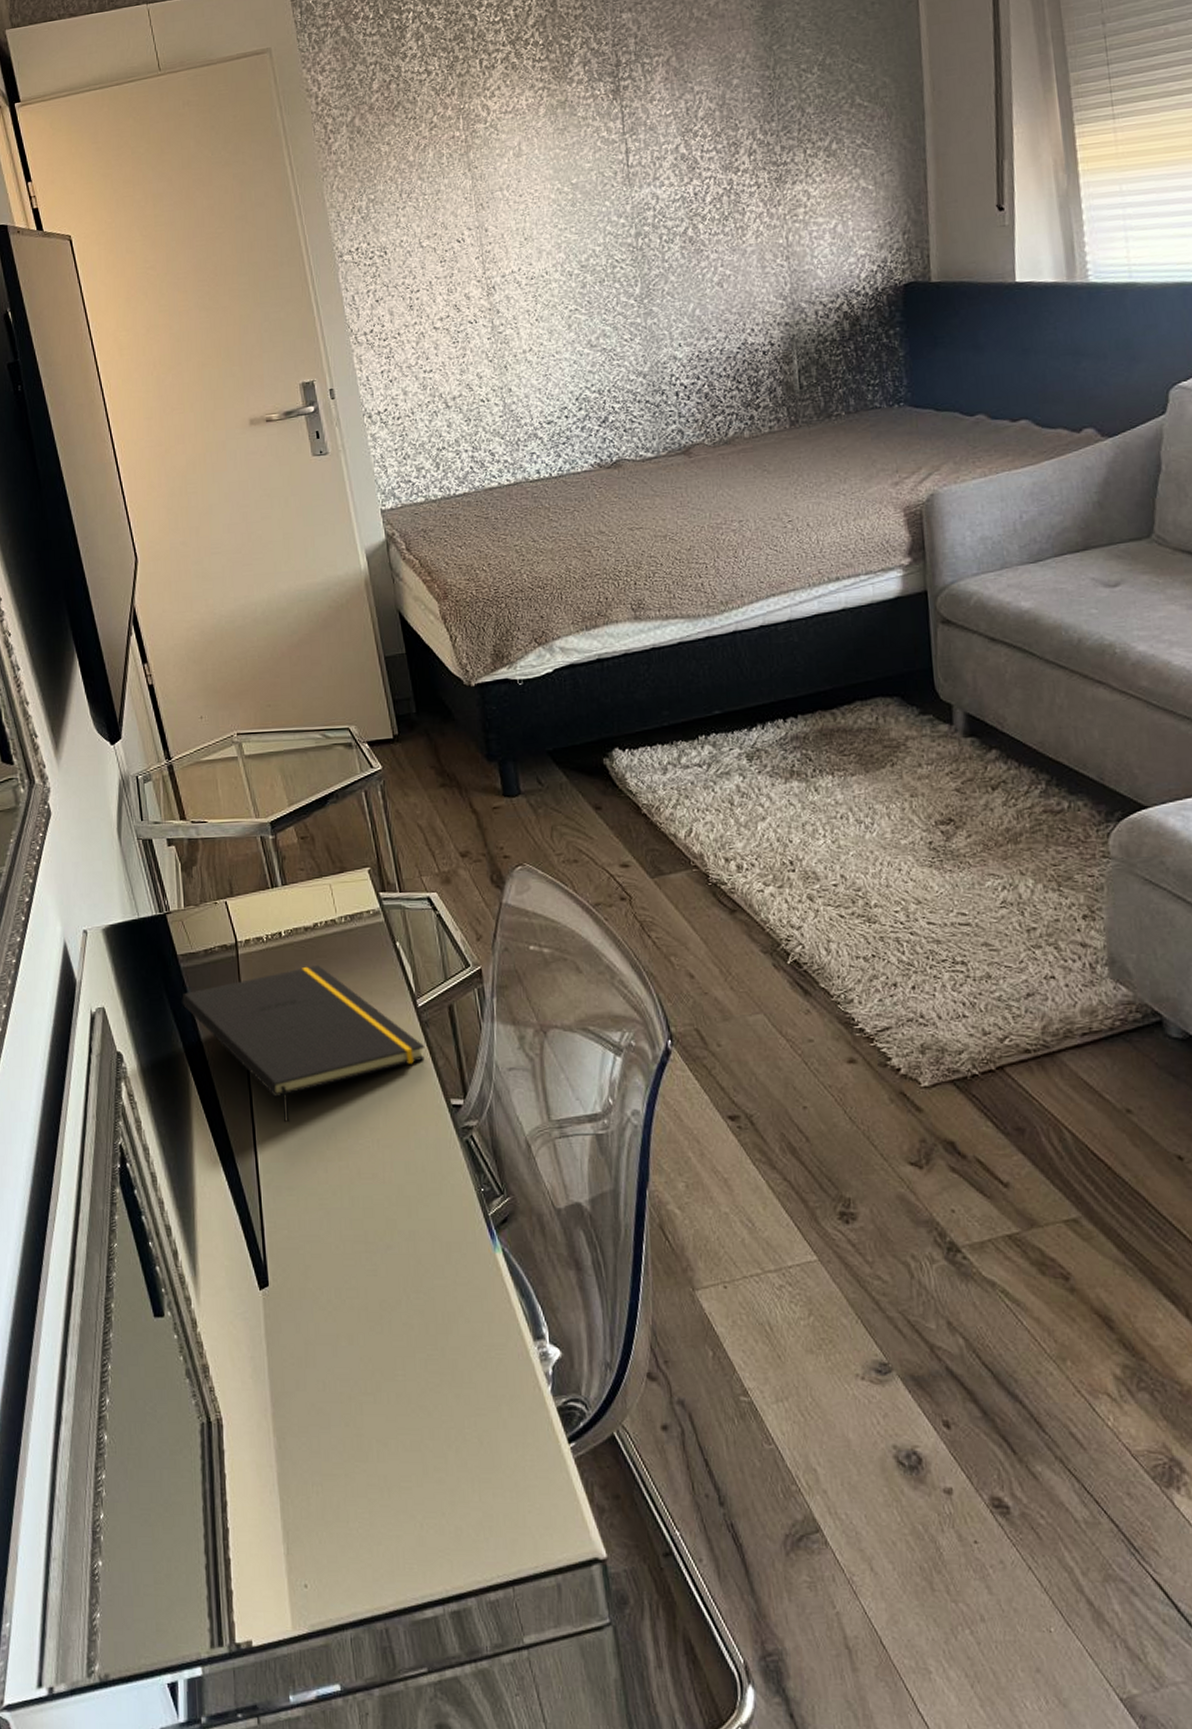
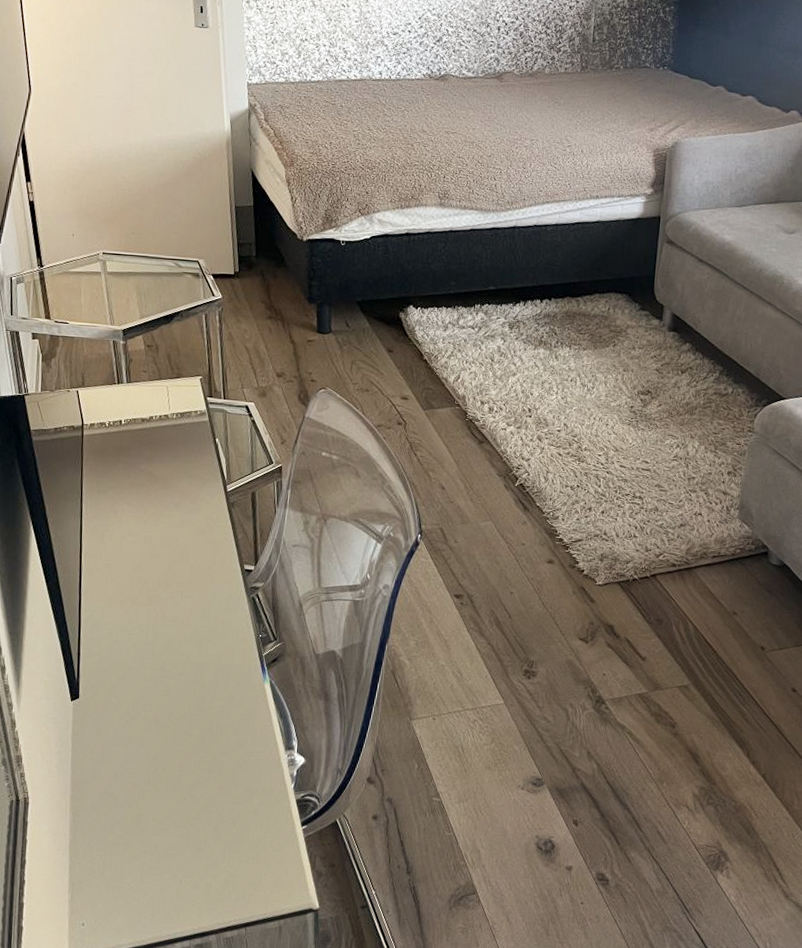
notepad: present [182,964,425,1122] -> none [30,449,229,572]

